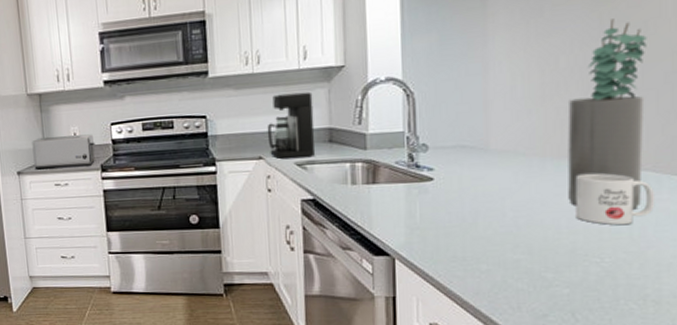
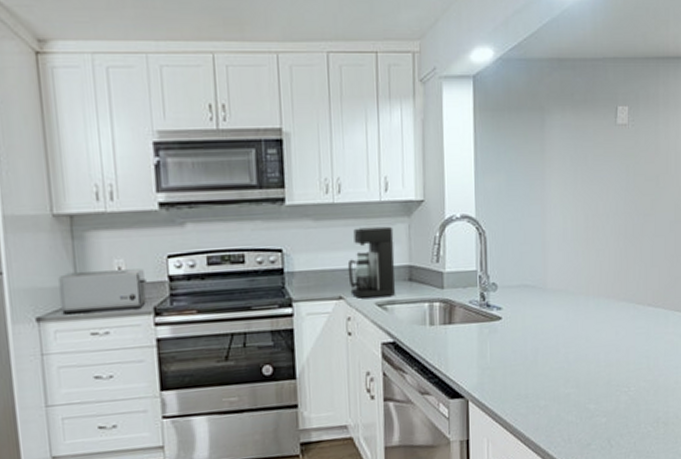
vase: present [567,18,647,210] -> none [604,172,658,342]
mug: present [575,173,656,226] -> none [610,310,664,357]

